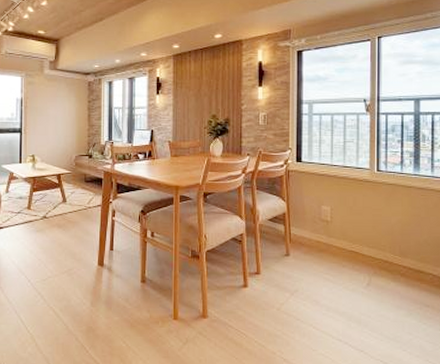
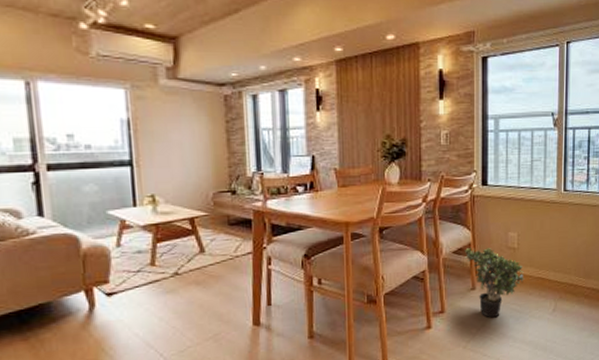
potted plant: none [279,216,338,285] -> present [464,247,525,318]

